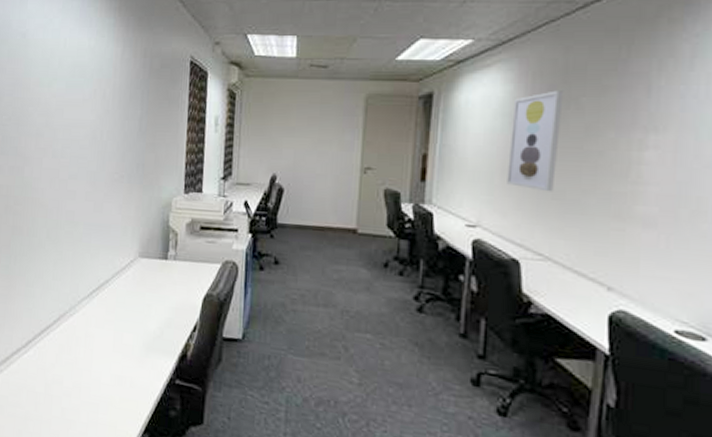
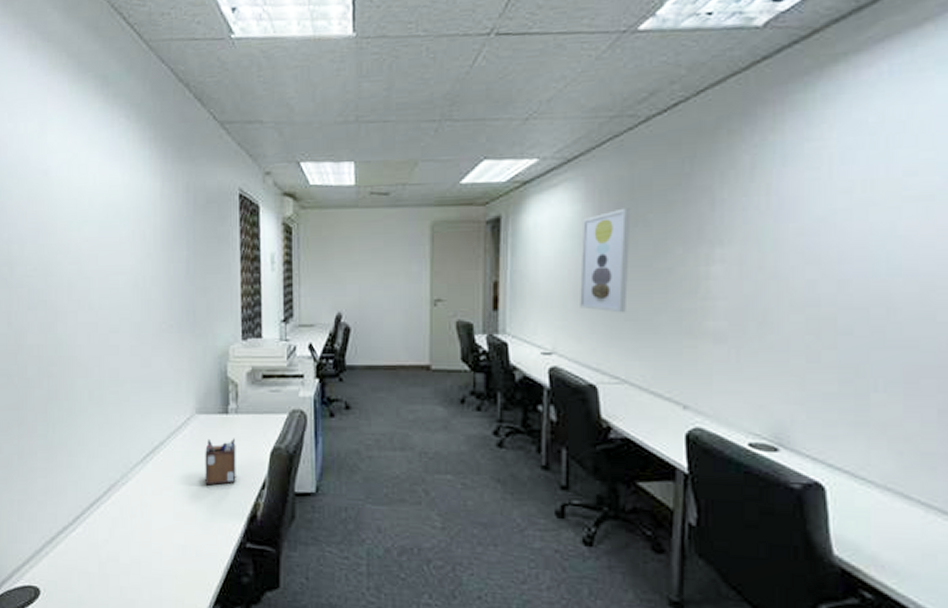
desk organizer: none [143,280,173,324] -> present [205,438,236,486]

